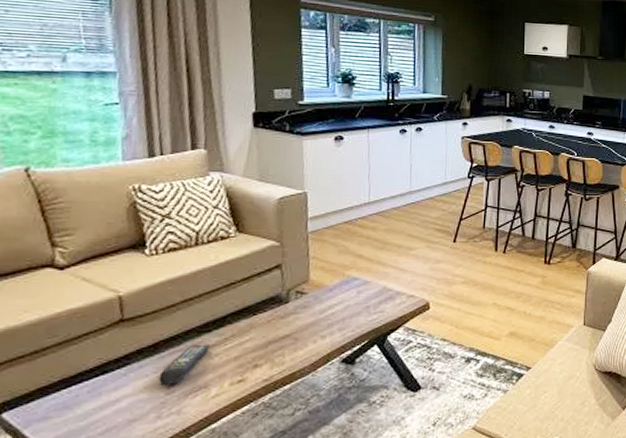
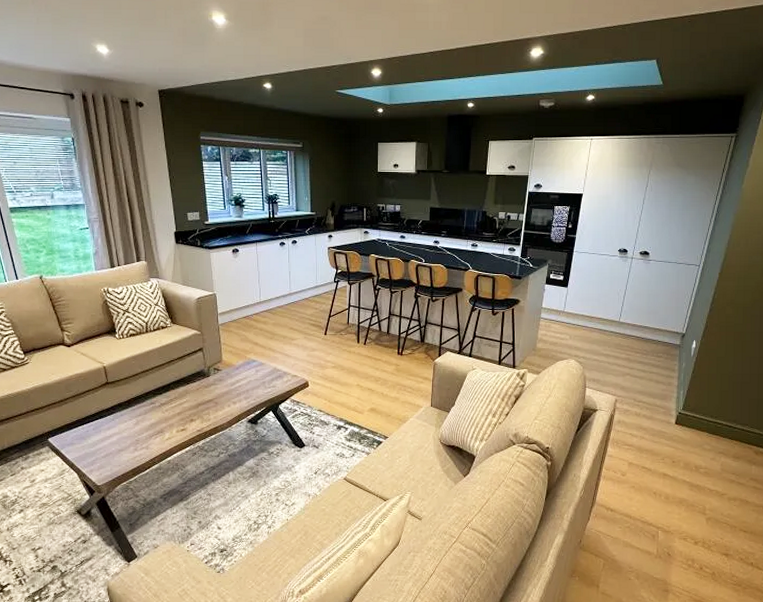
remote control: present [159,344,209,385] -> none [133,402,161,429]

